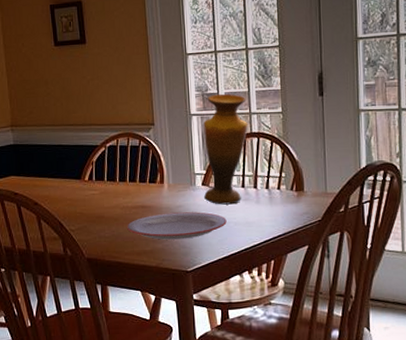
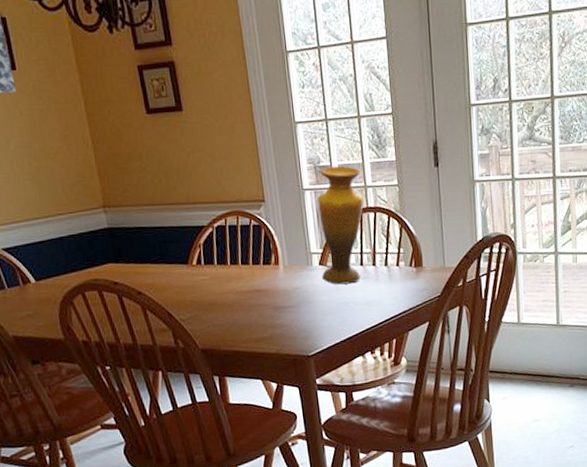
plate: present [127,212,227,240] -> none [242,293,347,325]

